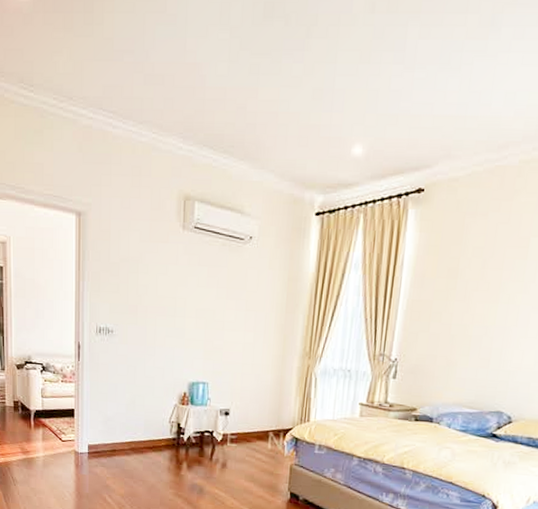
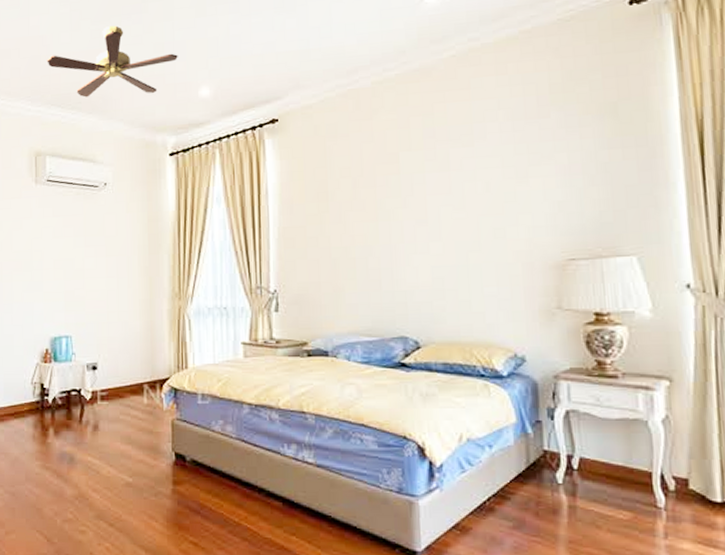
ceiling fan: none [201,62,336,145] -> present [46,25,178,98]

